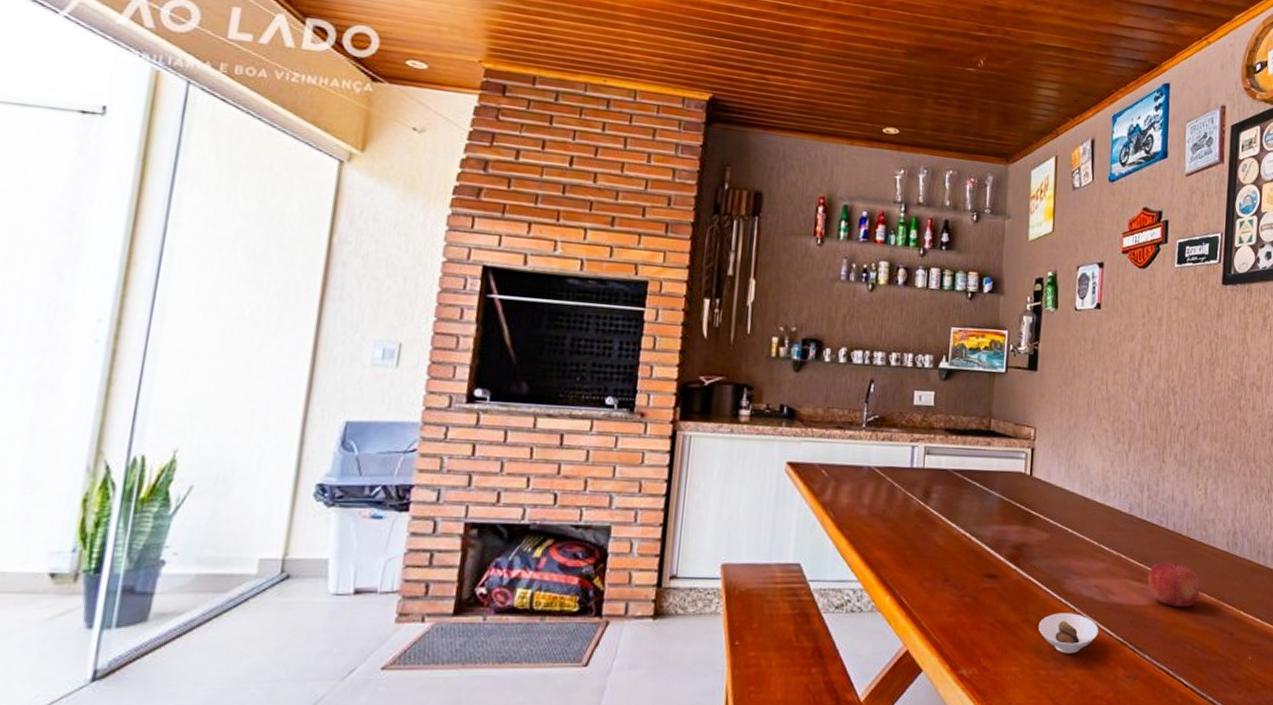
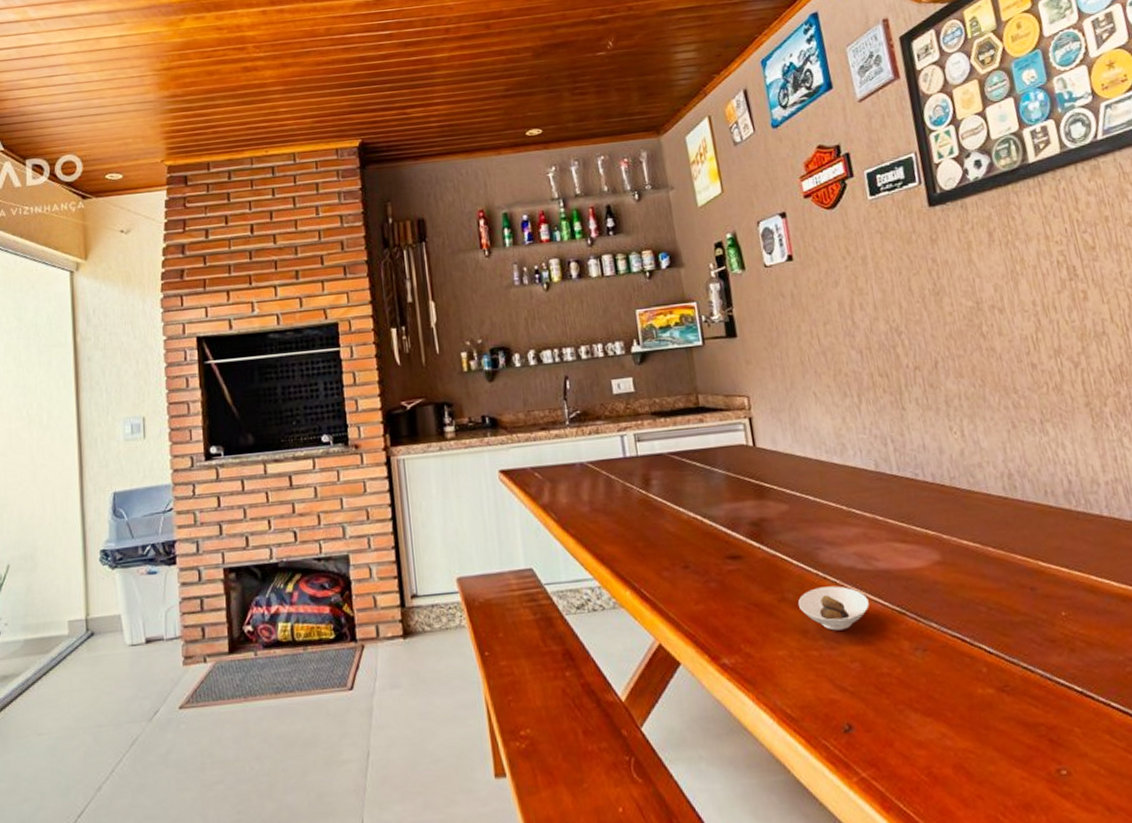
fruit: present [1147,562,1201,608] -> none [913,516,983,566]

